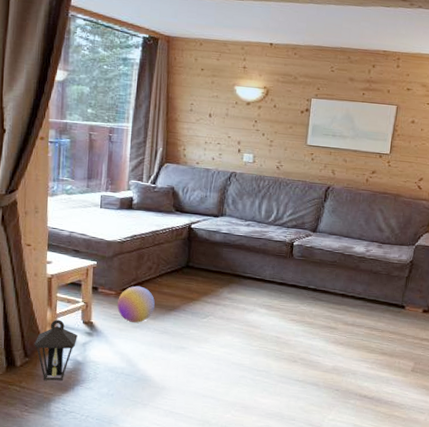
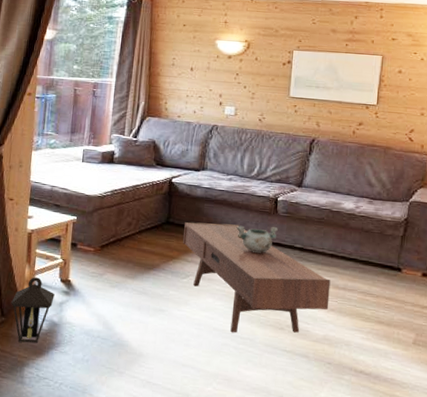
ball: present [117,286,155,323] -> none [96,242,134,282]
coffee table: none [203,266,341,367] -> present [183,222,331,334]
decorative bowl: none [254,268,294,294] -> present [236,225,279,253]

